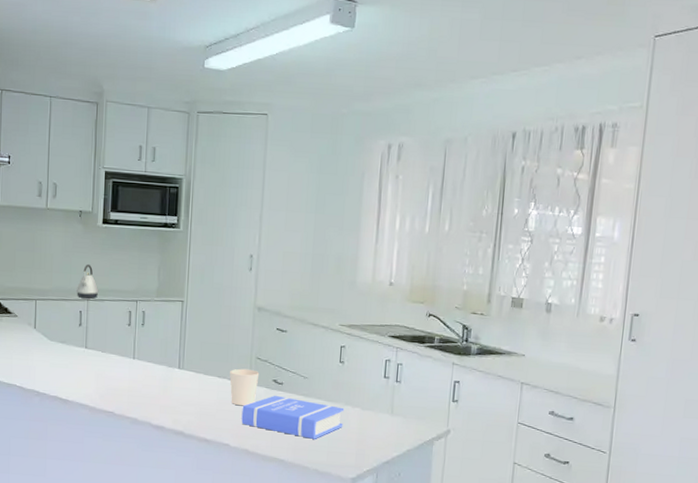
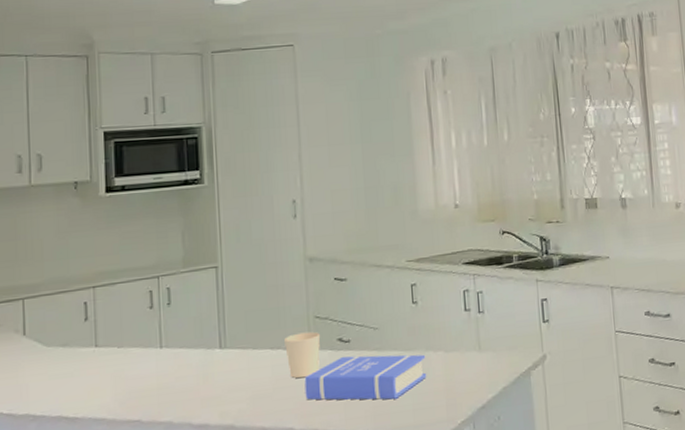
kettle: present [77,263,99,299] -> none [78,243,108,286]

